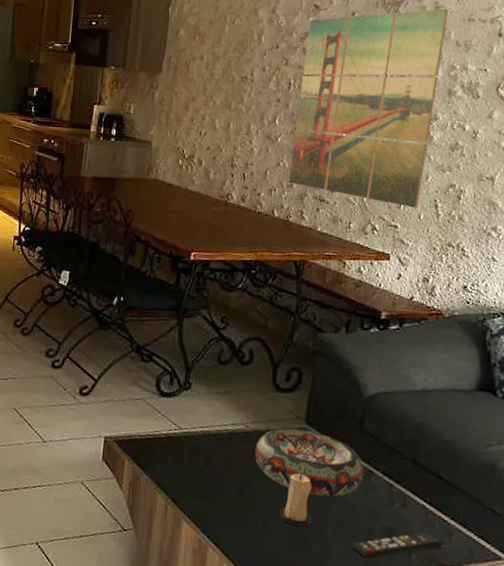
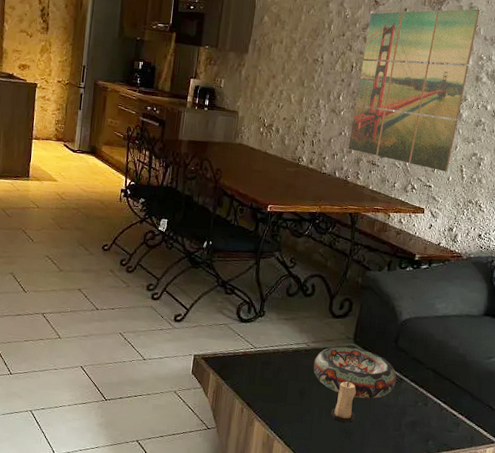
remote control: present [352,532,443,558] -> none [385,424,452,445]

